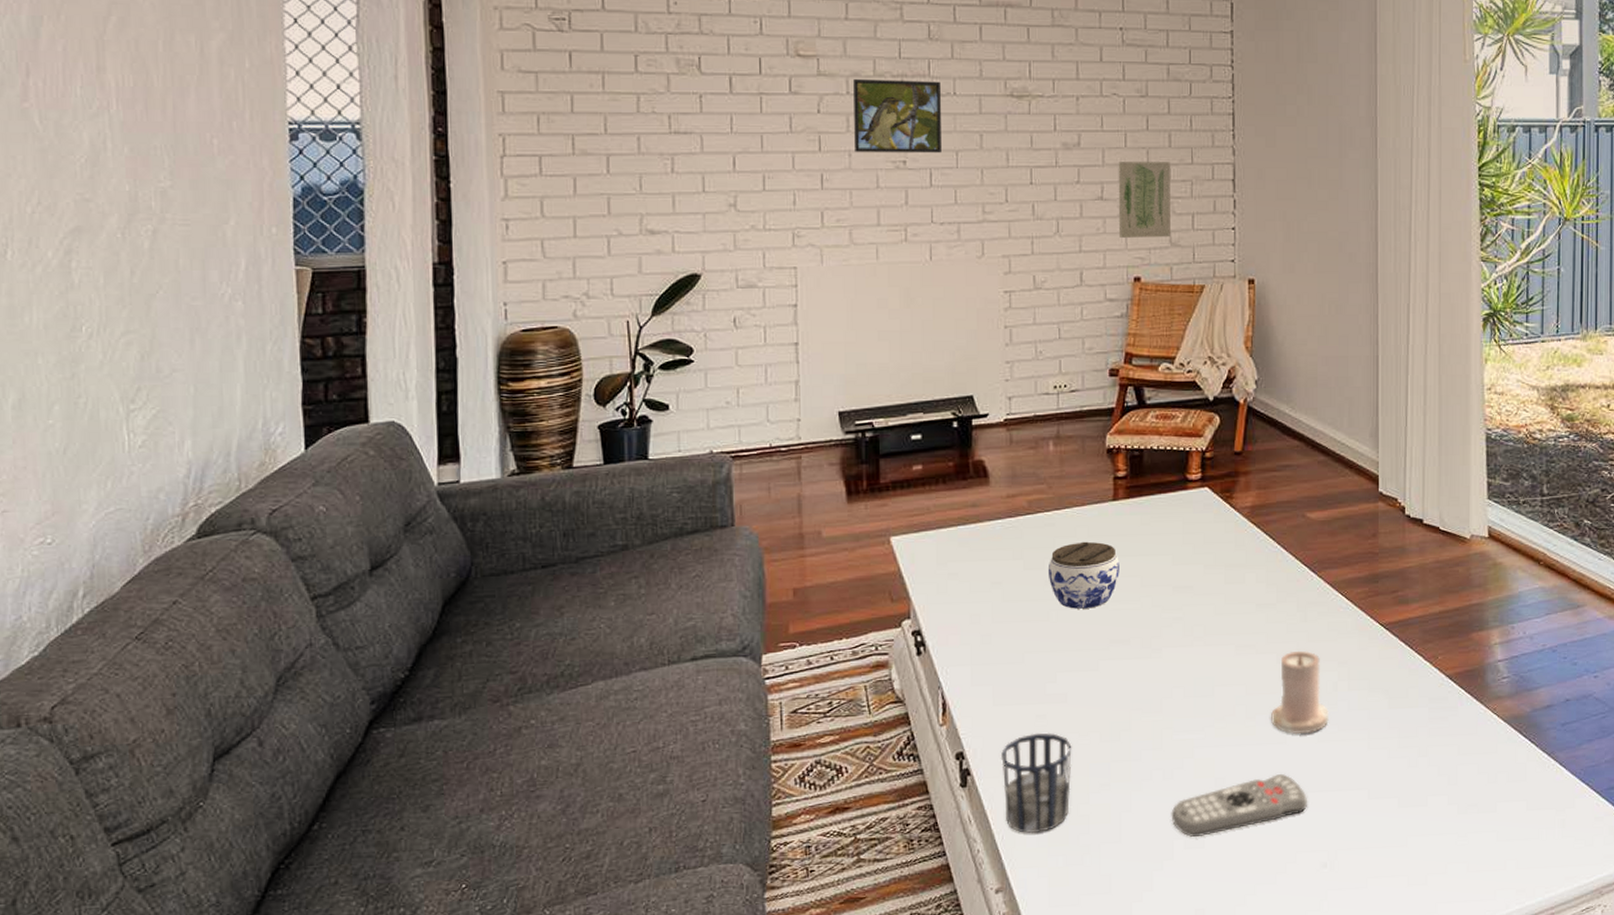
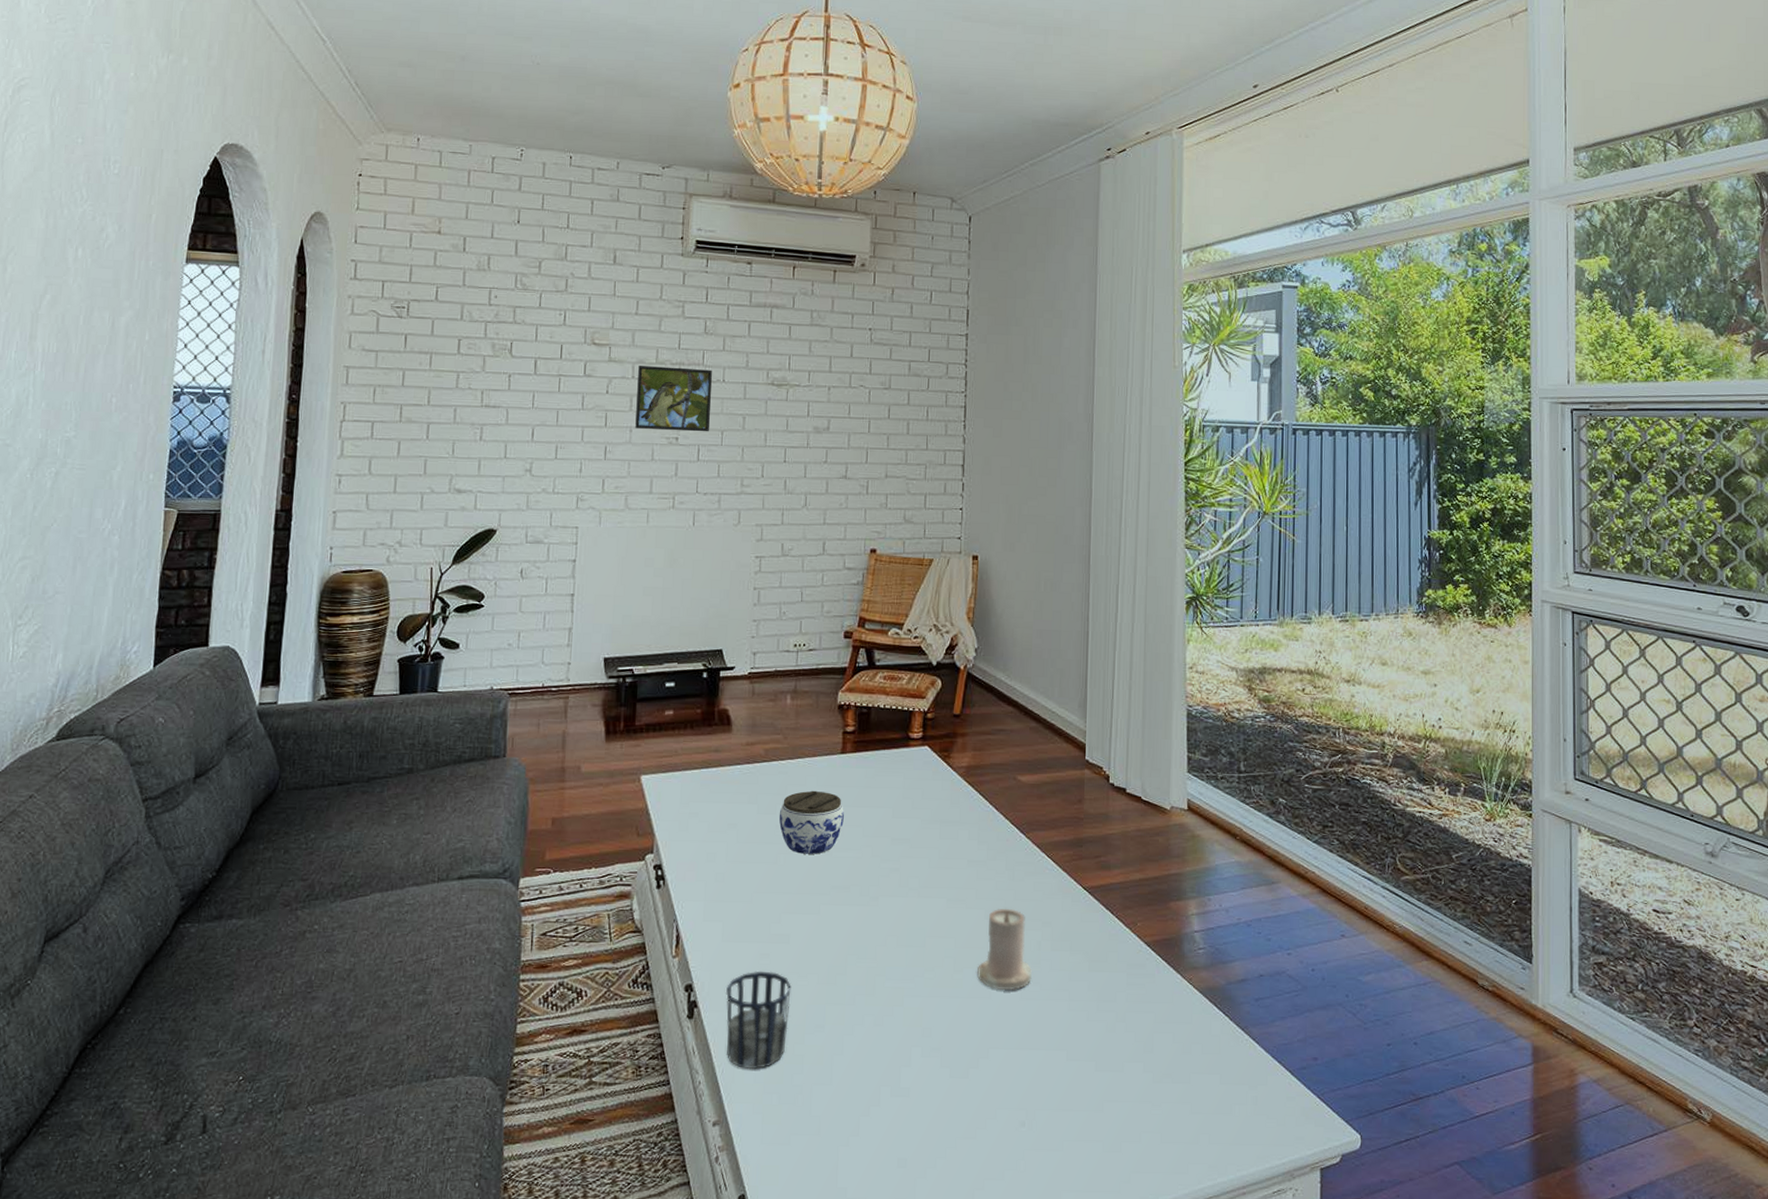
wall art: present [1118,162,1170,238] -> none [859,445,907,515]
remote control: present [1171,774,1307,837] -> none [879,1029,1009,1085]

